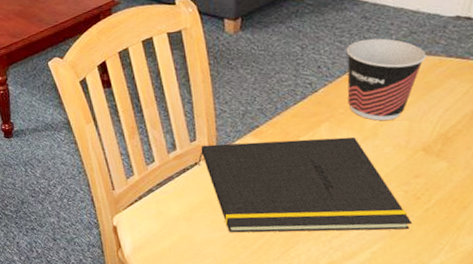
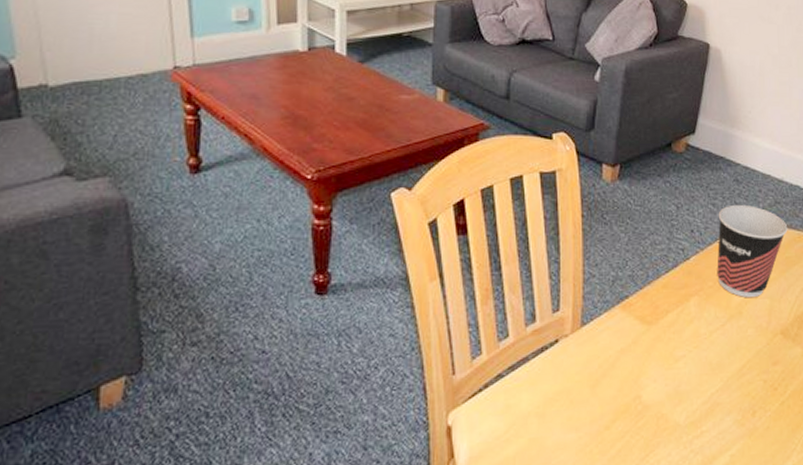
notepad: present [198,136,413,233] -> none [559,314,770,434]

